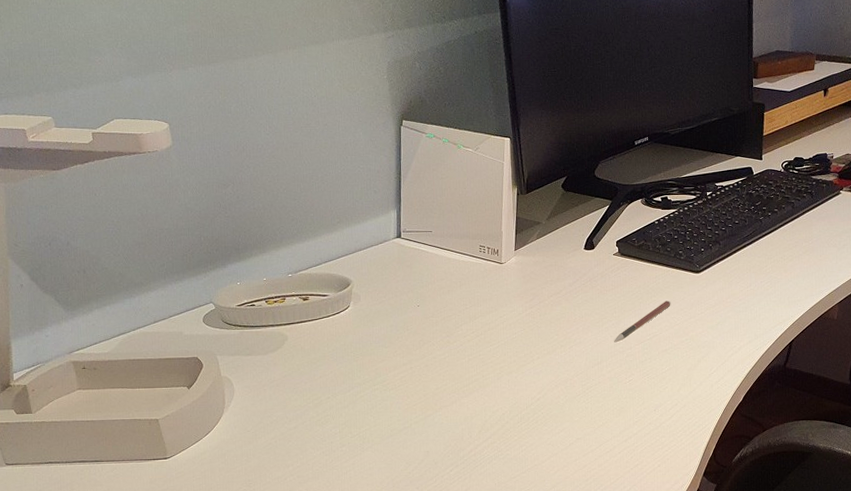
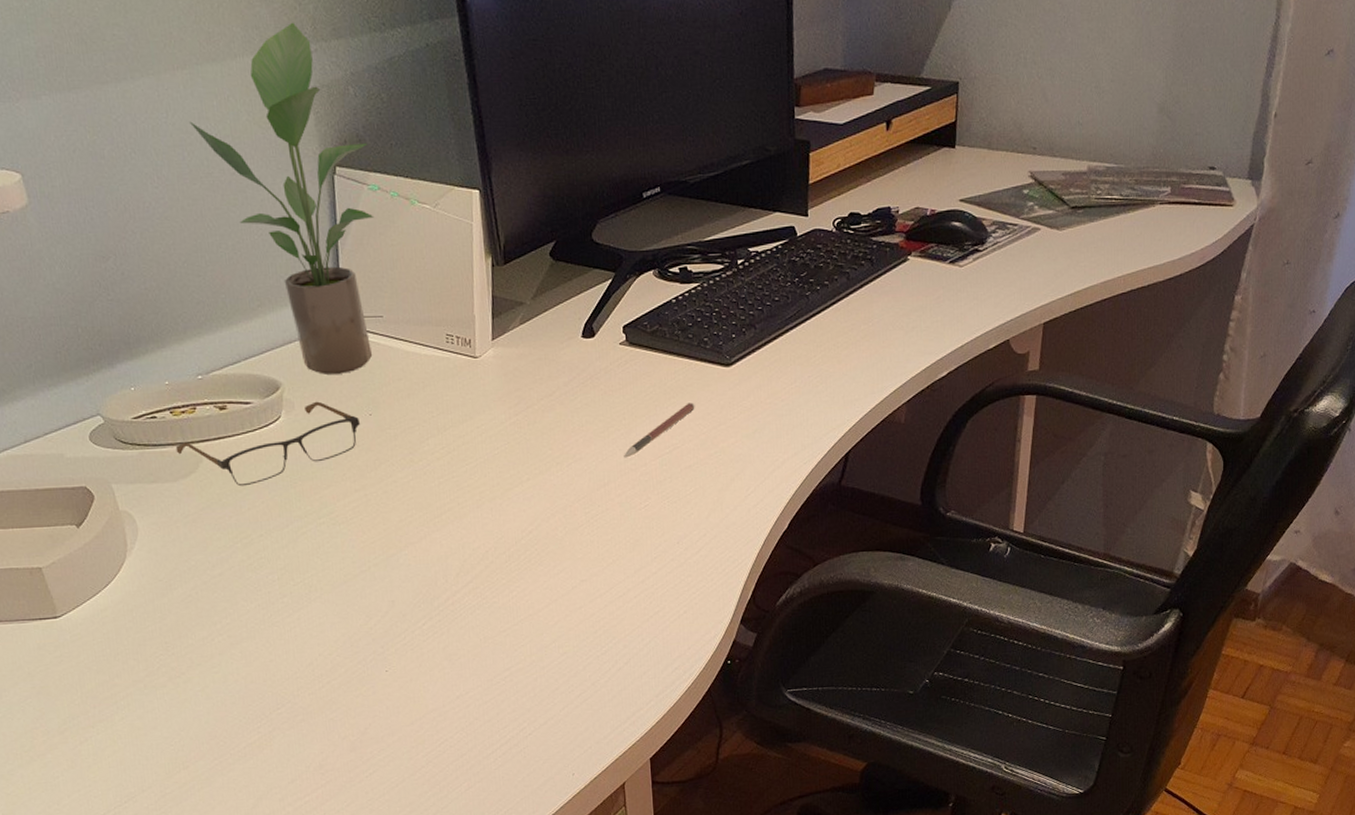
eyeglasses: none [268,295,410,360] -> present [175,401,360,487]
potted plant: none [296,16,430,275] -> present [190,22,375,374]

